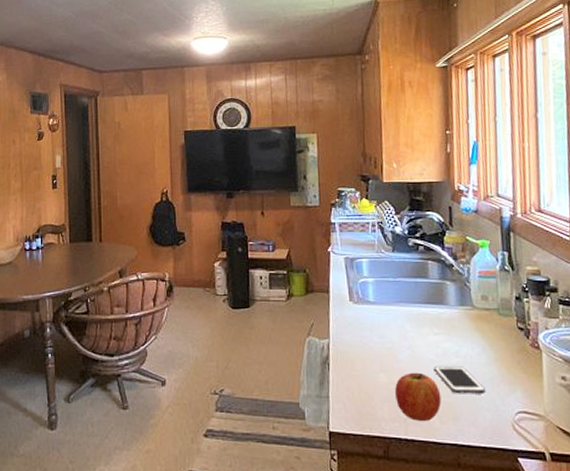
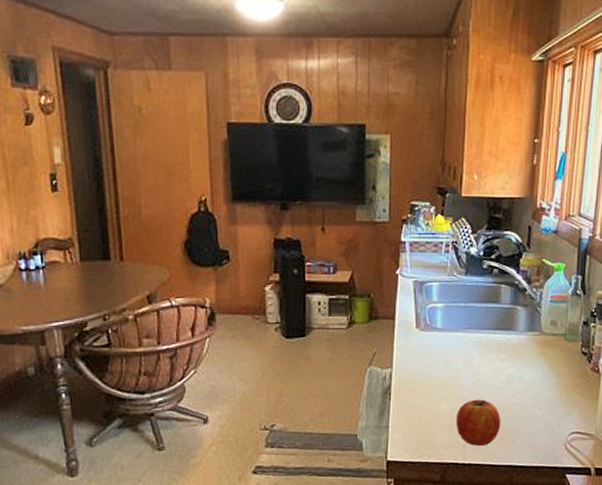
cell phone: present [433,365,485,394] -> none [496,391,543,419]

